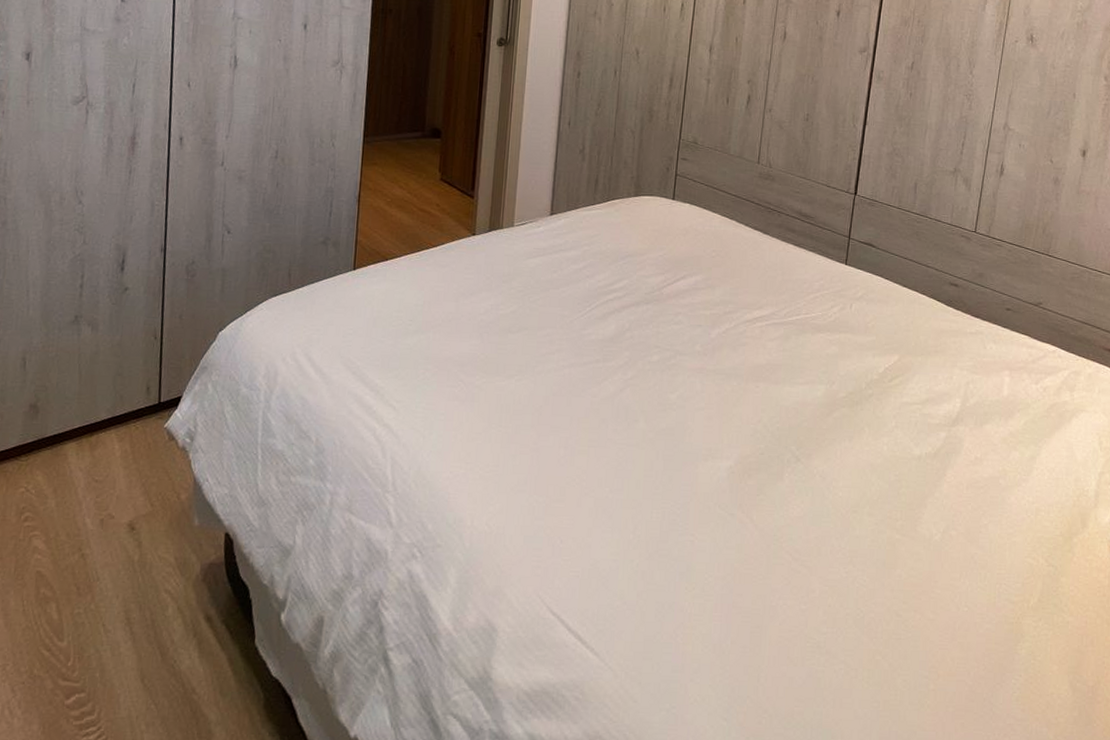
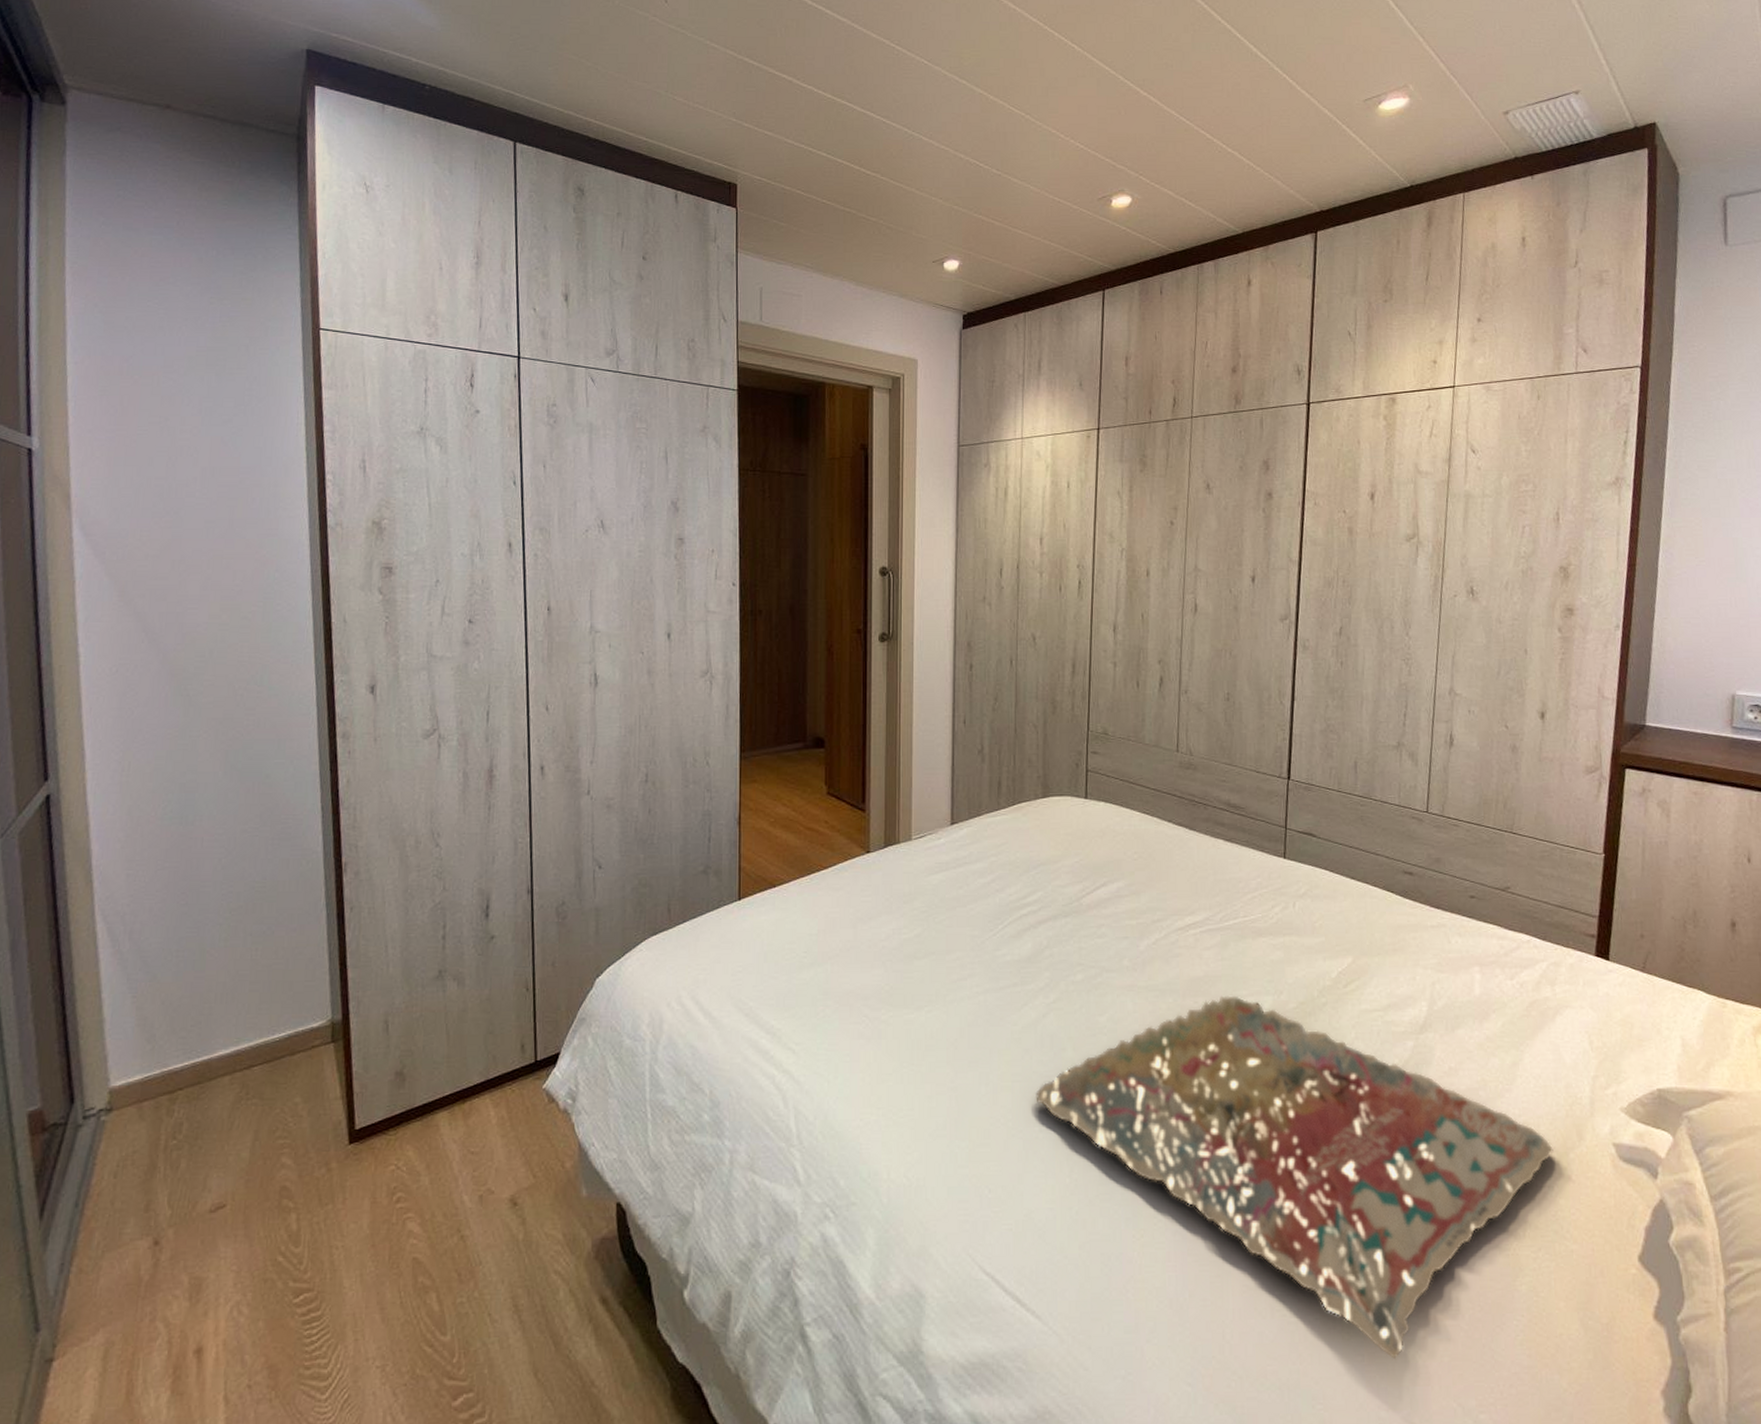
cushion: none [608,382,1060,707] -> present [1035,995,1554,1359]

